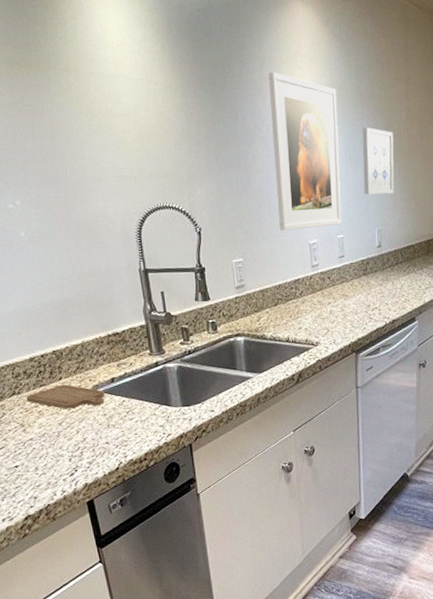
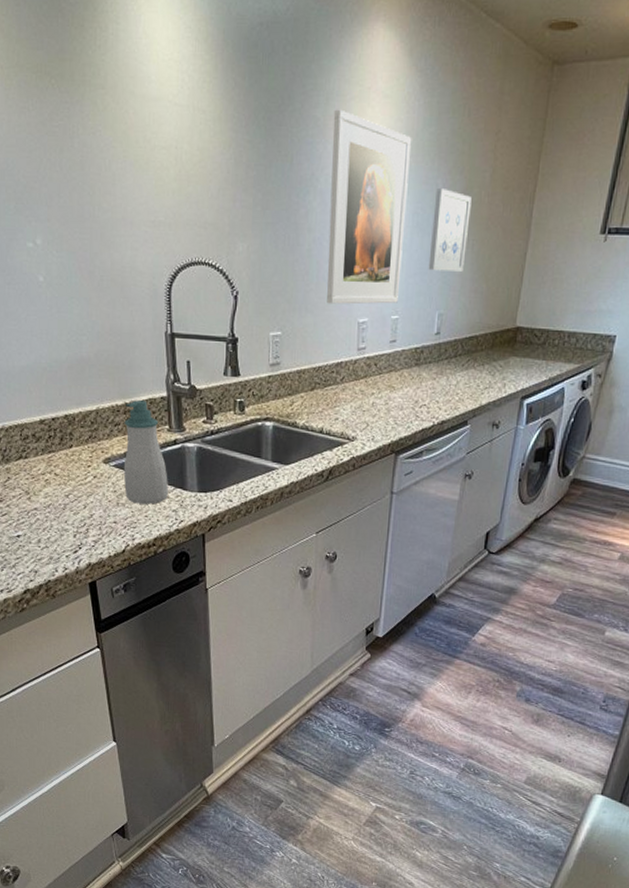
chopping board: present [26,384,105,409] -> none [33,453,117,481]
soap bottle: none [108,330,155,424] -> present [123,400,169,504]

